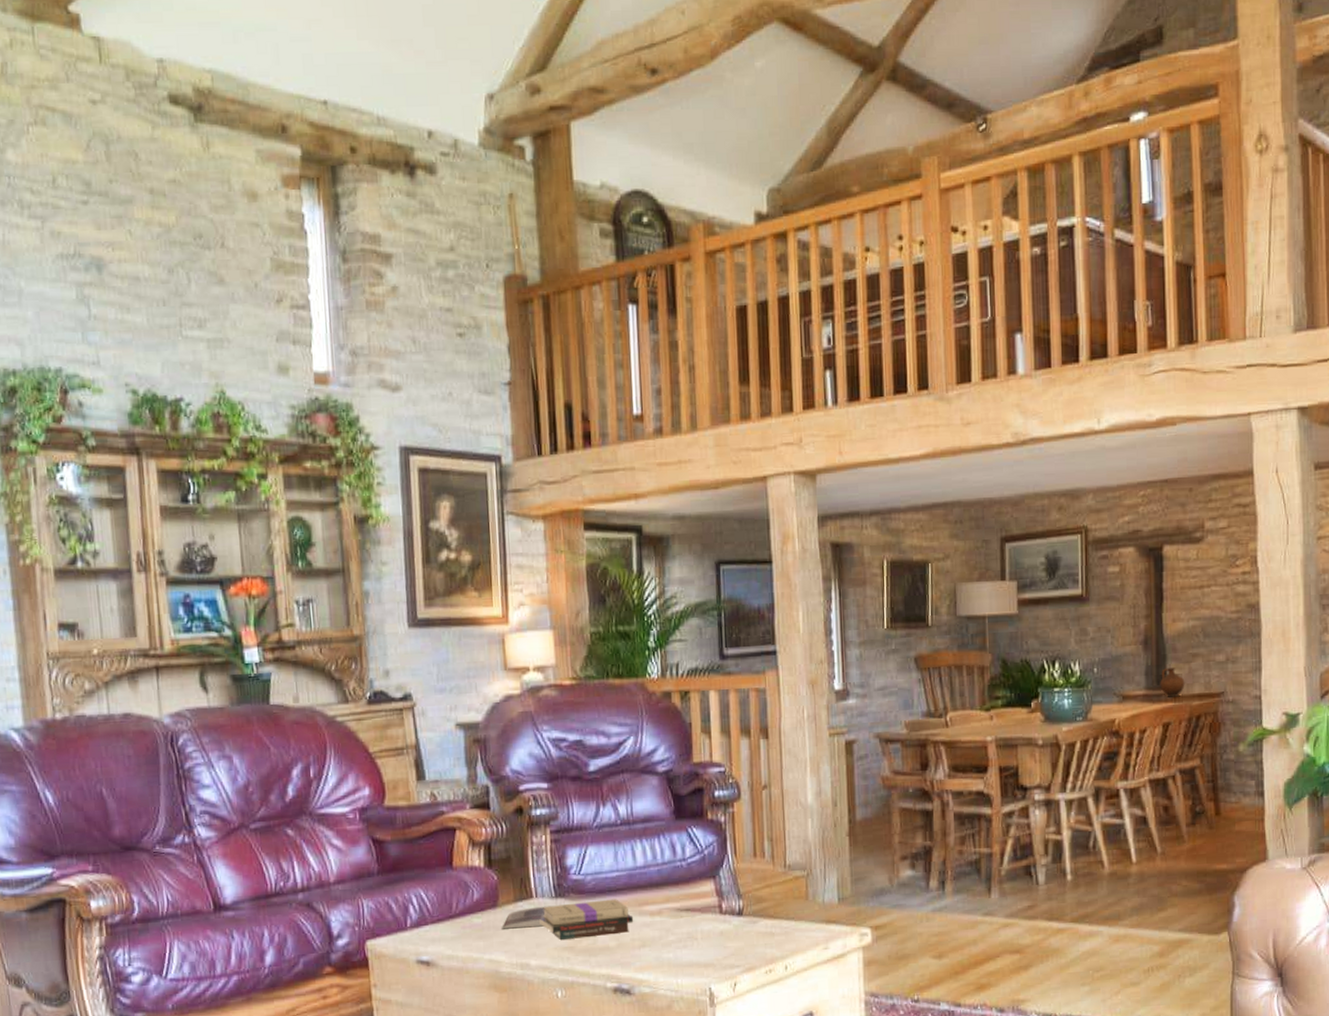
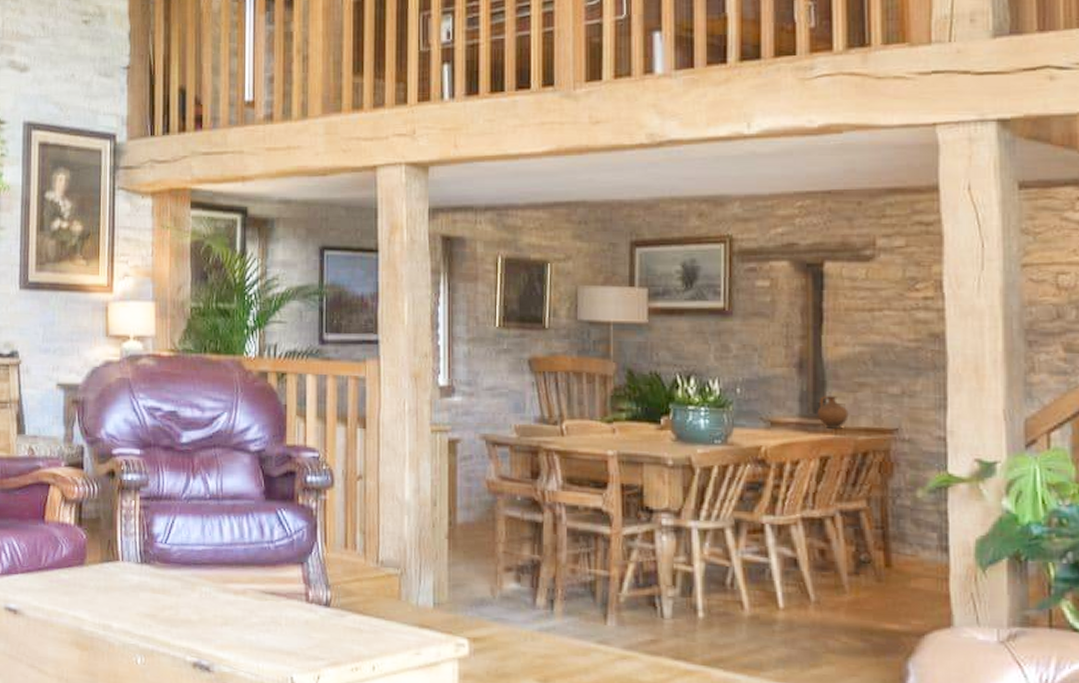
magazine: present [502,906,552,929] -> none [87,570,137,591]
books: present [539,899,634,940] -> none [124,570,217,608]

